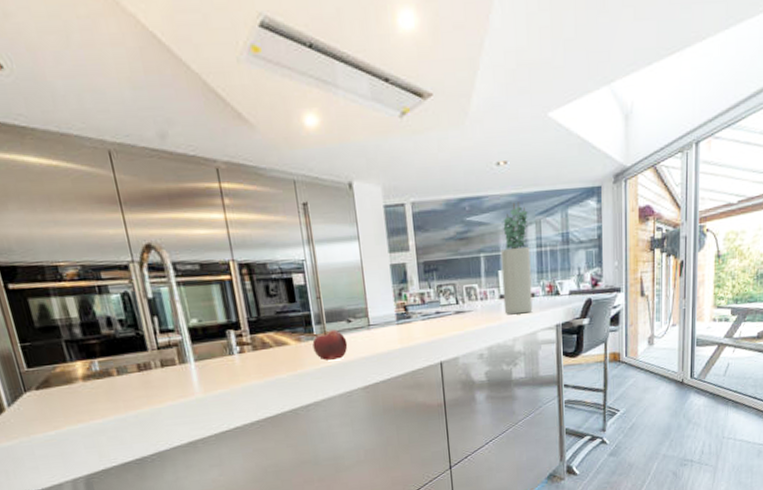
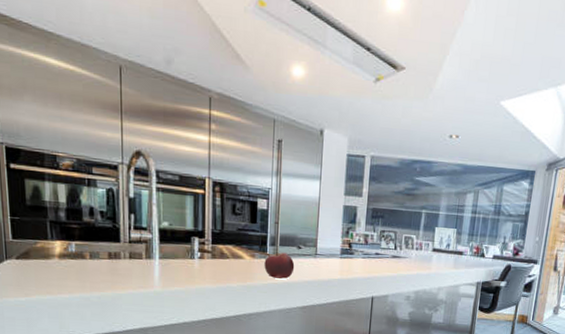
vase: present [500,202,533,315] -> none [434,171,469,268]

